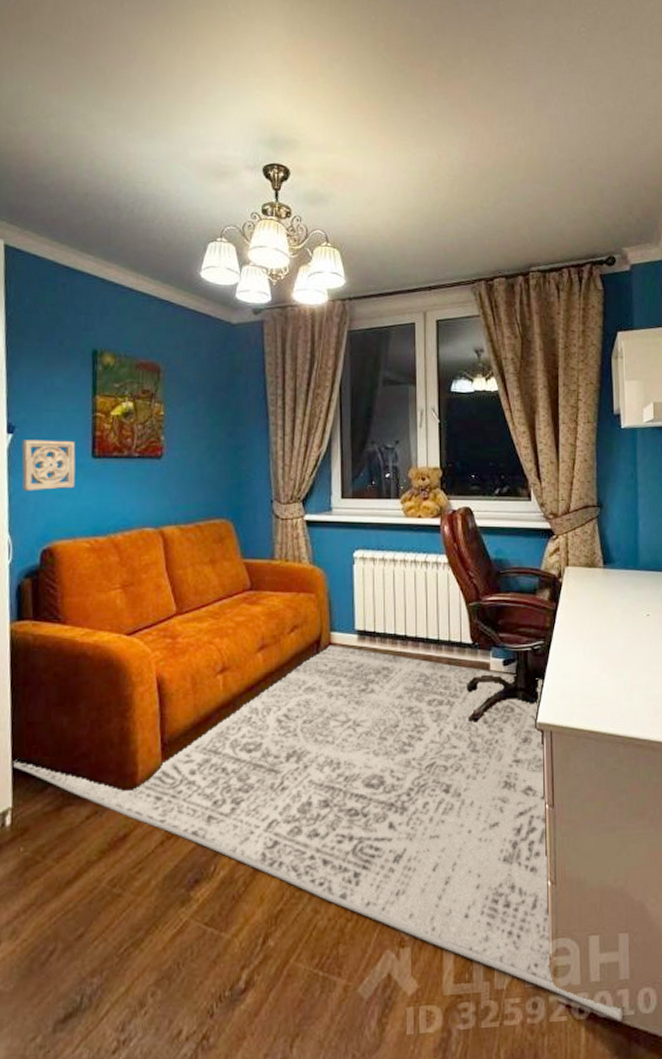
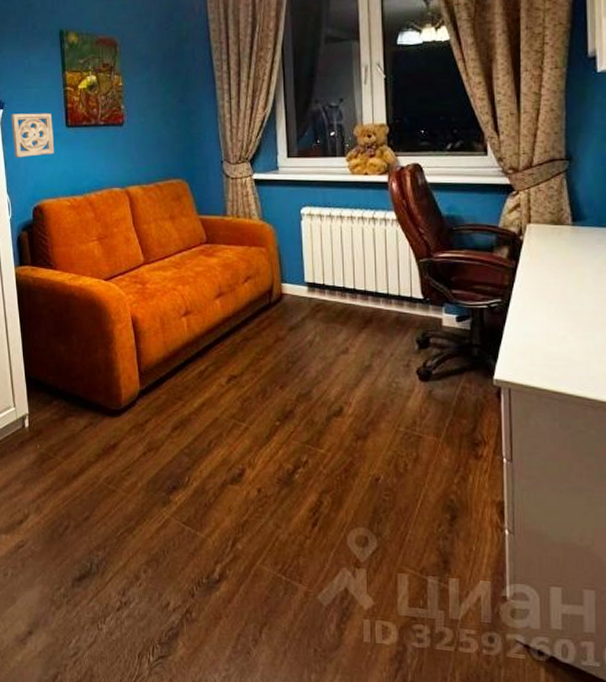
rug: present [11,645,622,1022] -> none [25,295,586,670]

